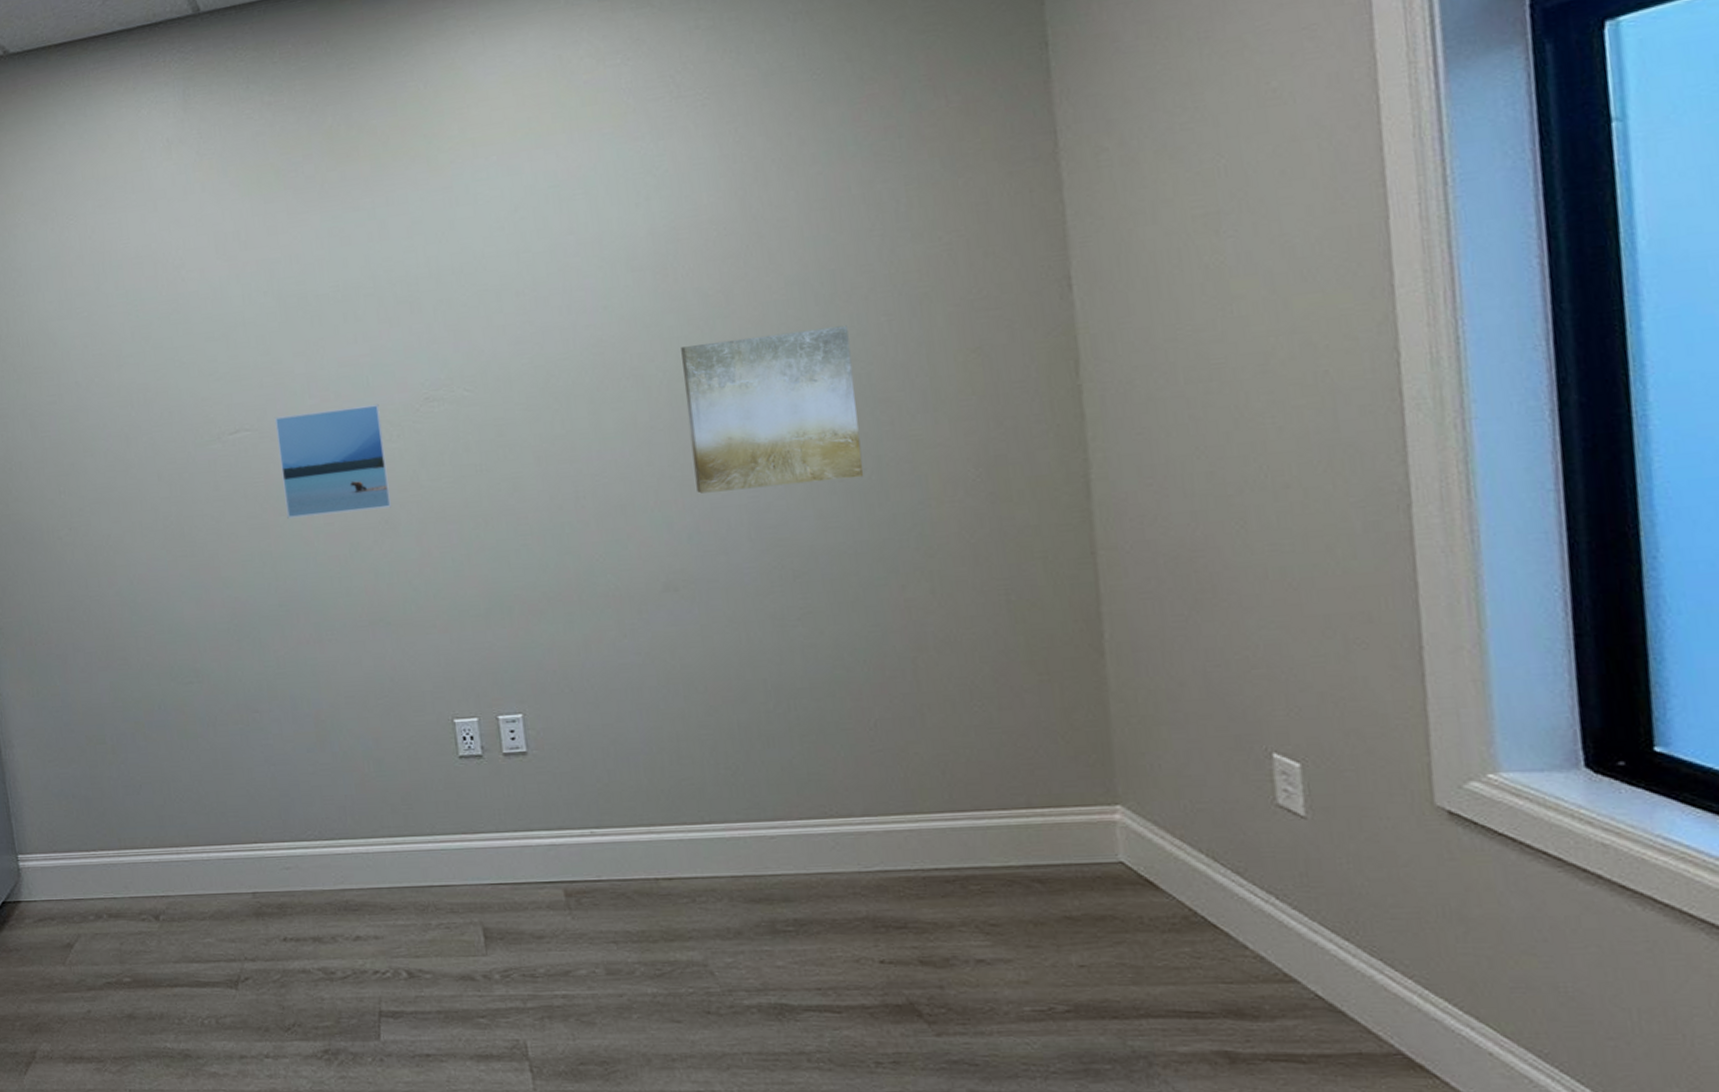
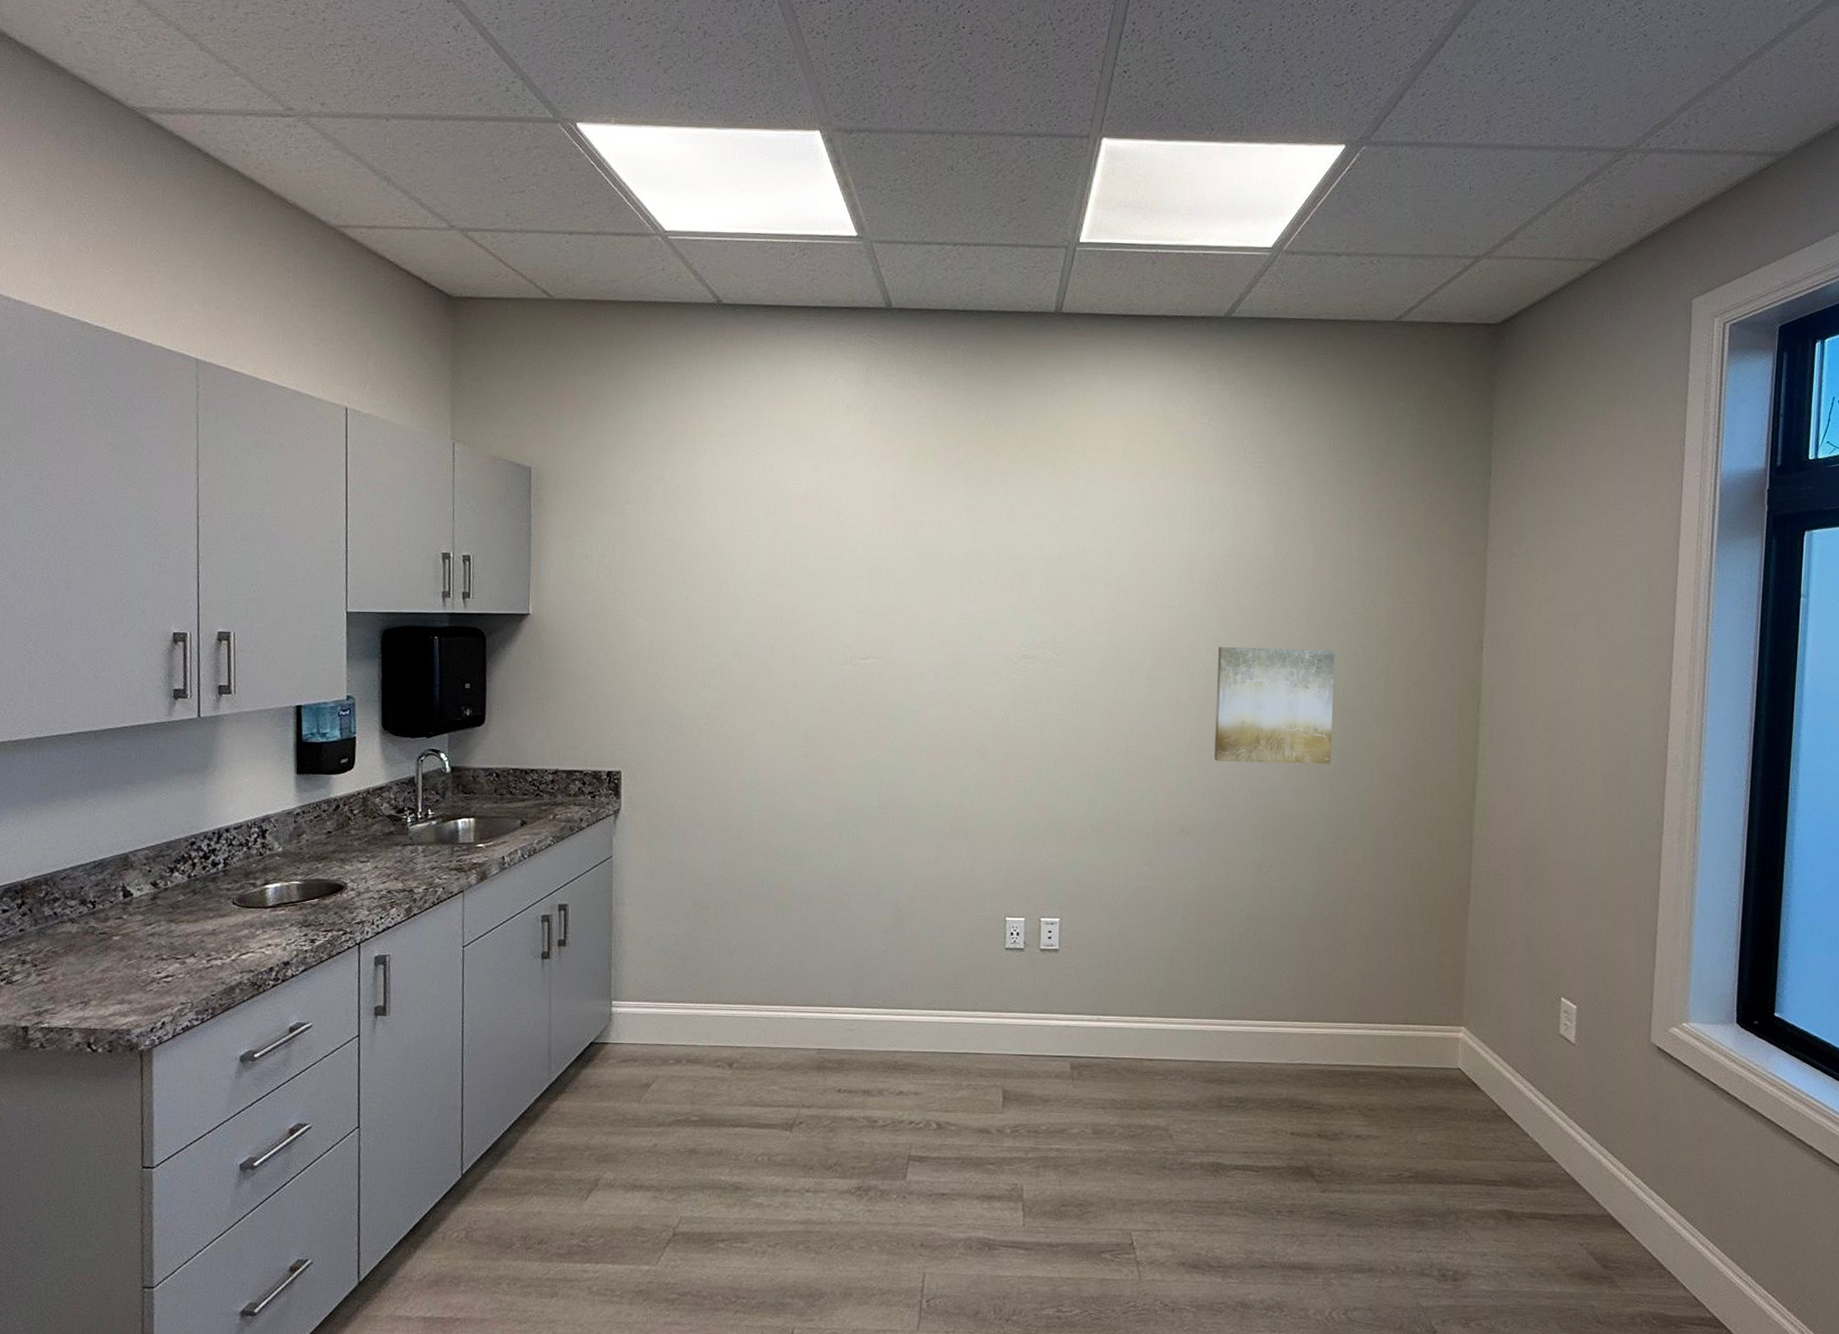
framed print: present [274,403,391,519] -> none [897,651,986,739]

